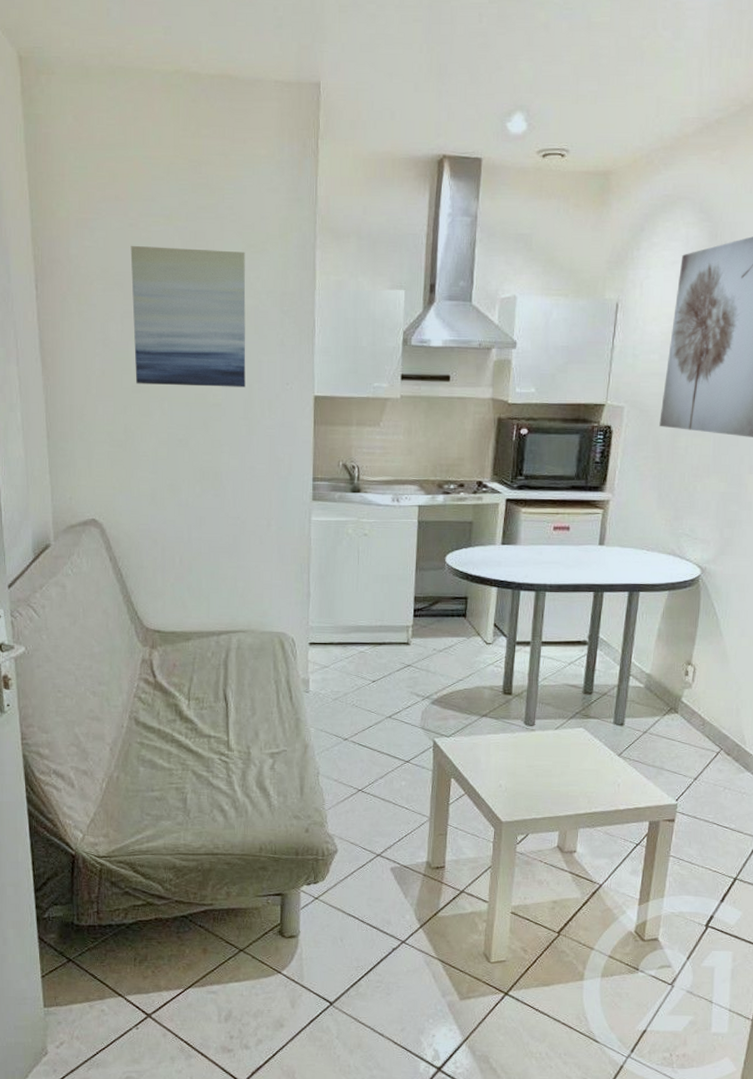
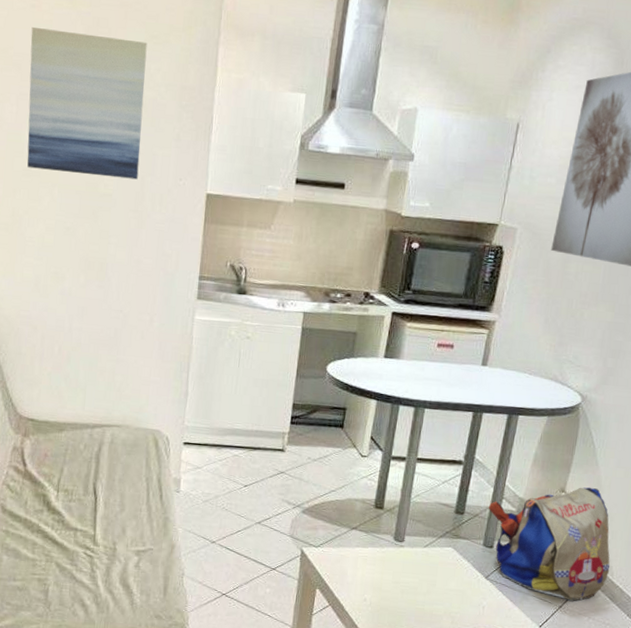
backpack: none [616,658,742,772] -> present [488,487,610,601]

